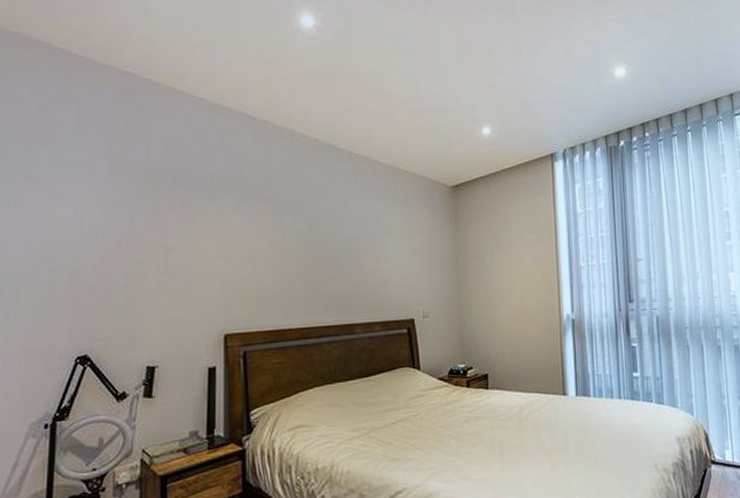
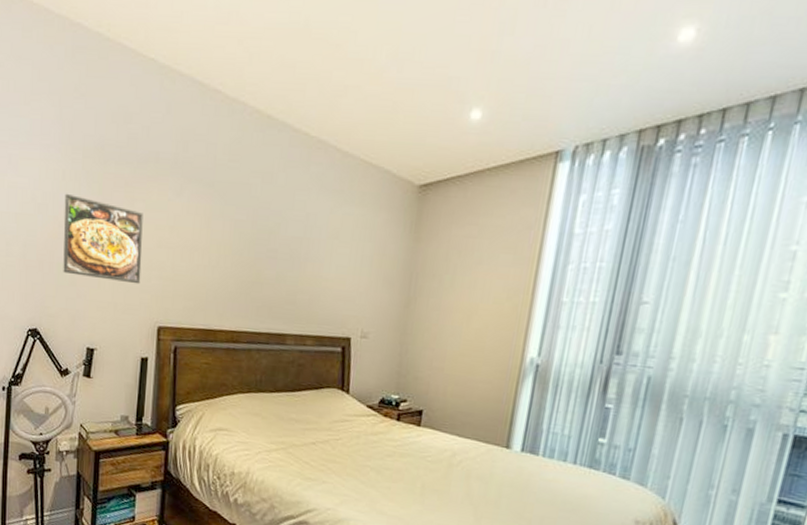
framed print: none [116,218,203,297] -> present [63,193,143,285]

